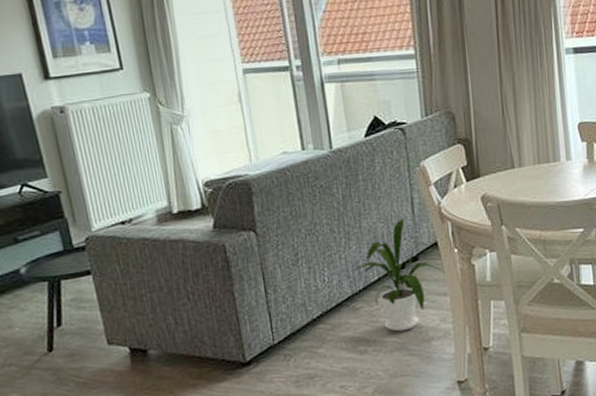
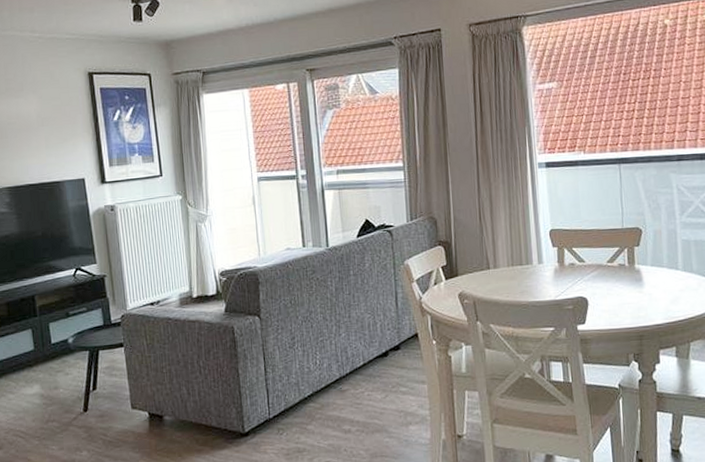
house plant: present [353,218,445,332] -> none [342,310,424,414]

